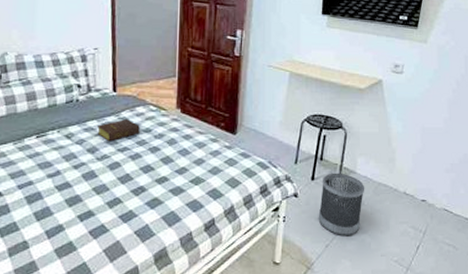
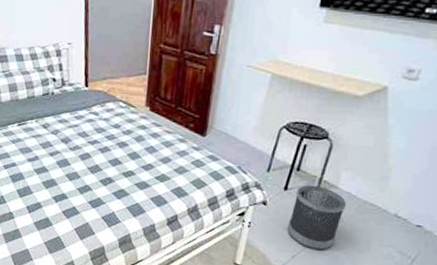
bible: present [97,119,140,142] -> none [70,114,110,134]

